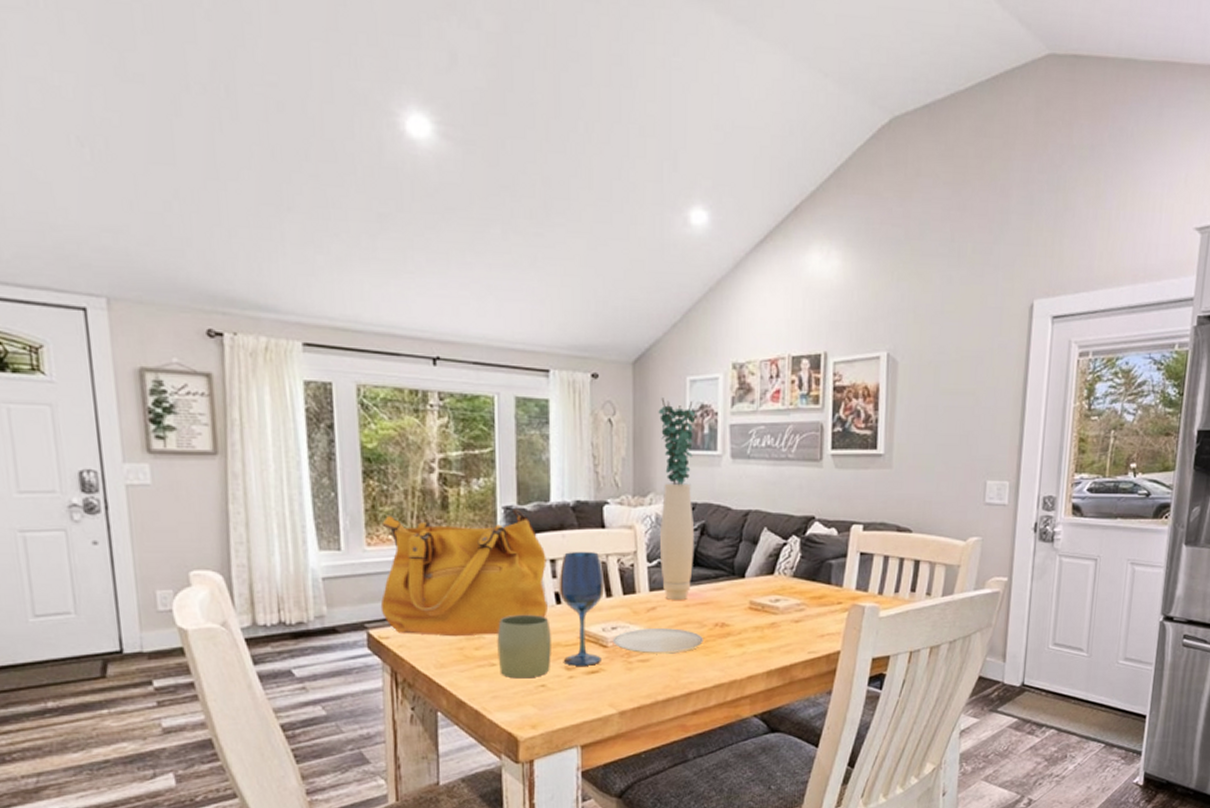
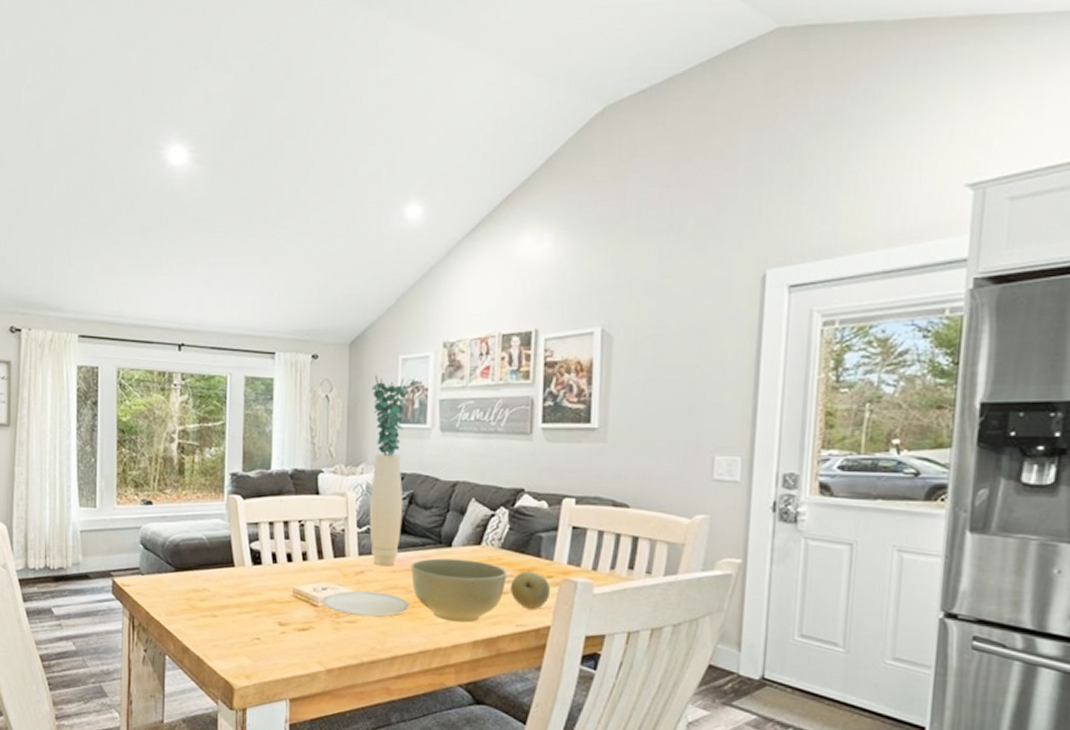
handbag: present [380,508,548,637] -> none [124,475,266,588]
mug: present [497,614,553,679] -> none [219,571,268,631]
wineglass: present [559,552,604,666] -> none [275,516,316,623]
bowl: none [704,590,800,653] -> present [410,558,507,622]
fruit: none [802,599,841,635] -> present [510,572,551,609]

